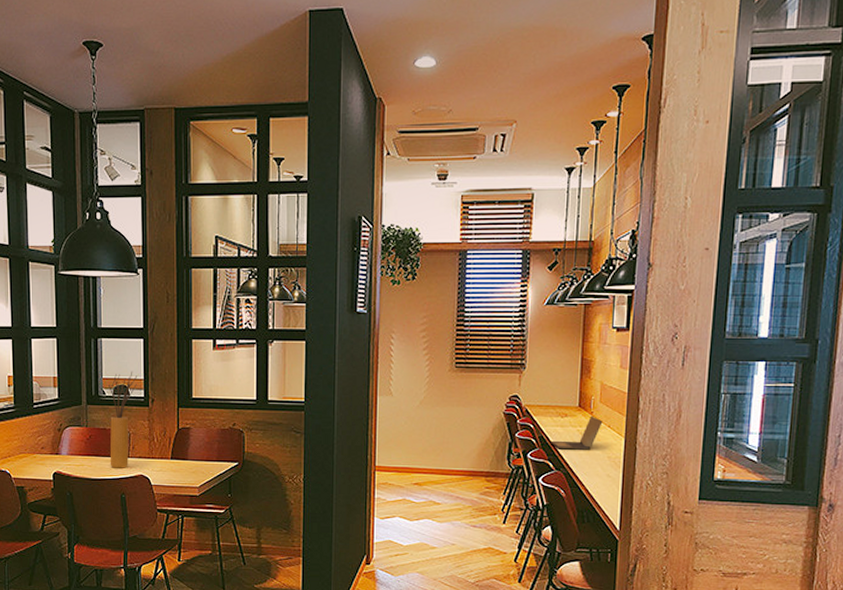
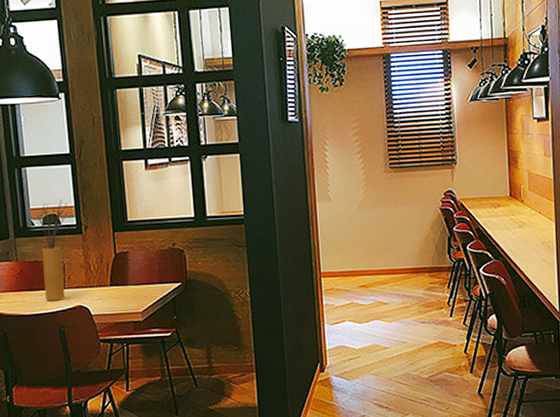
laptop: present [550,415,603,450] -> none [486,203,534,239]

